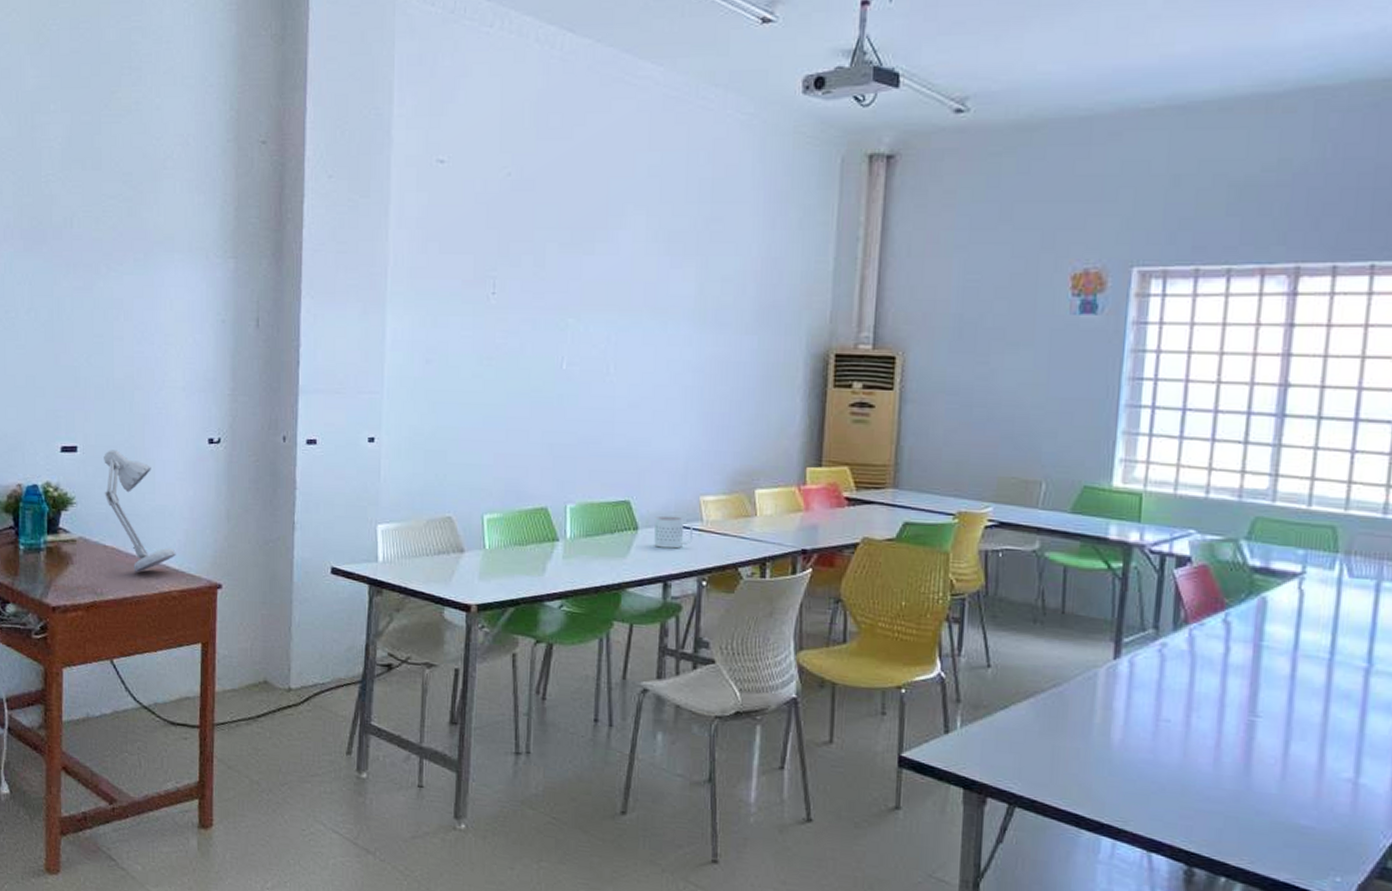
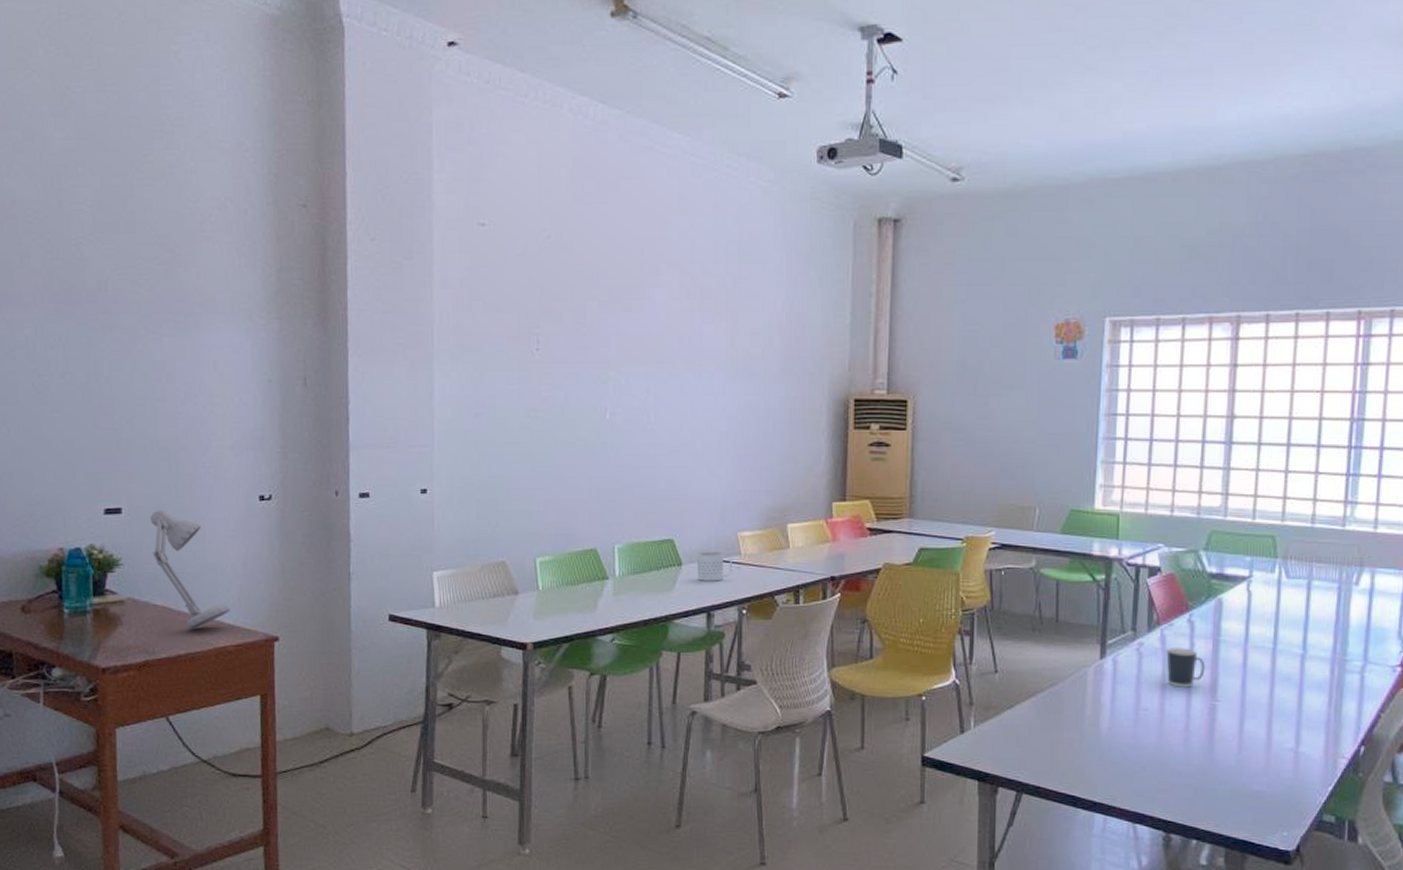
mug: none [1194,651,1243,699] -> present [1166,648,1205,687]

